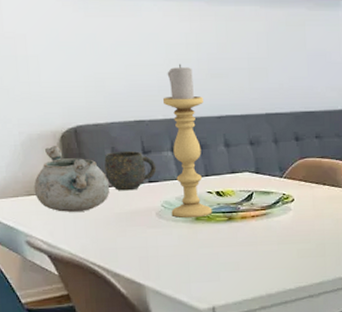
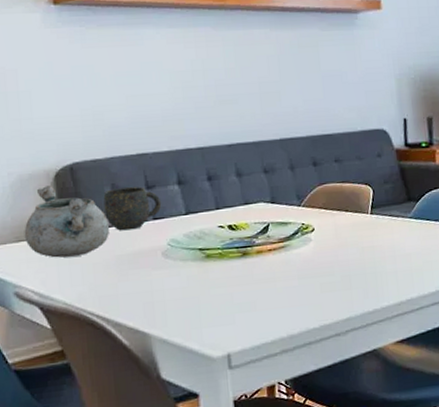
candle holder: present [163,63,213,219] -> none [168,91,225,257]

